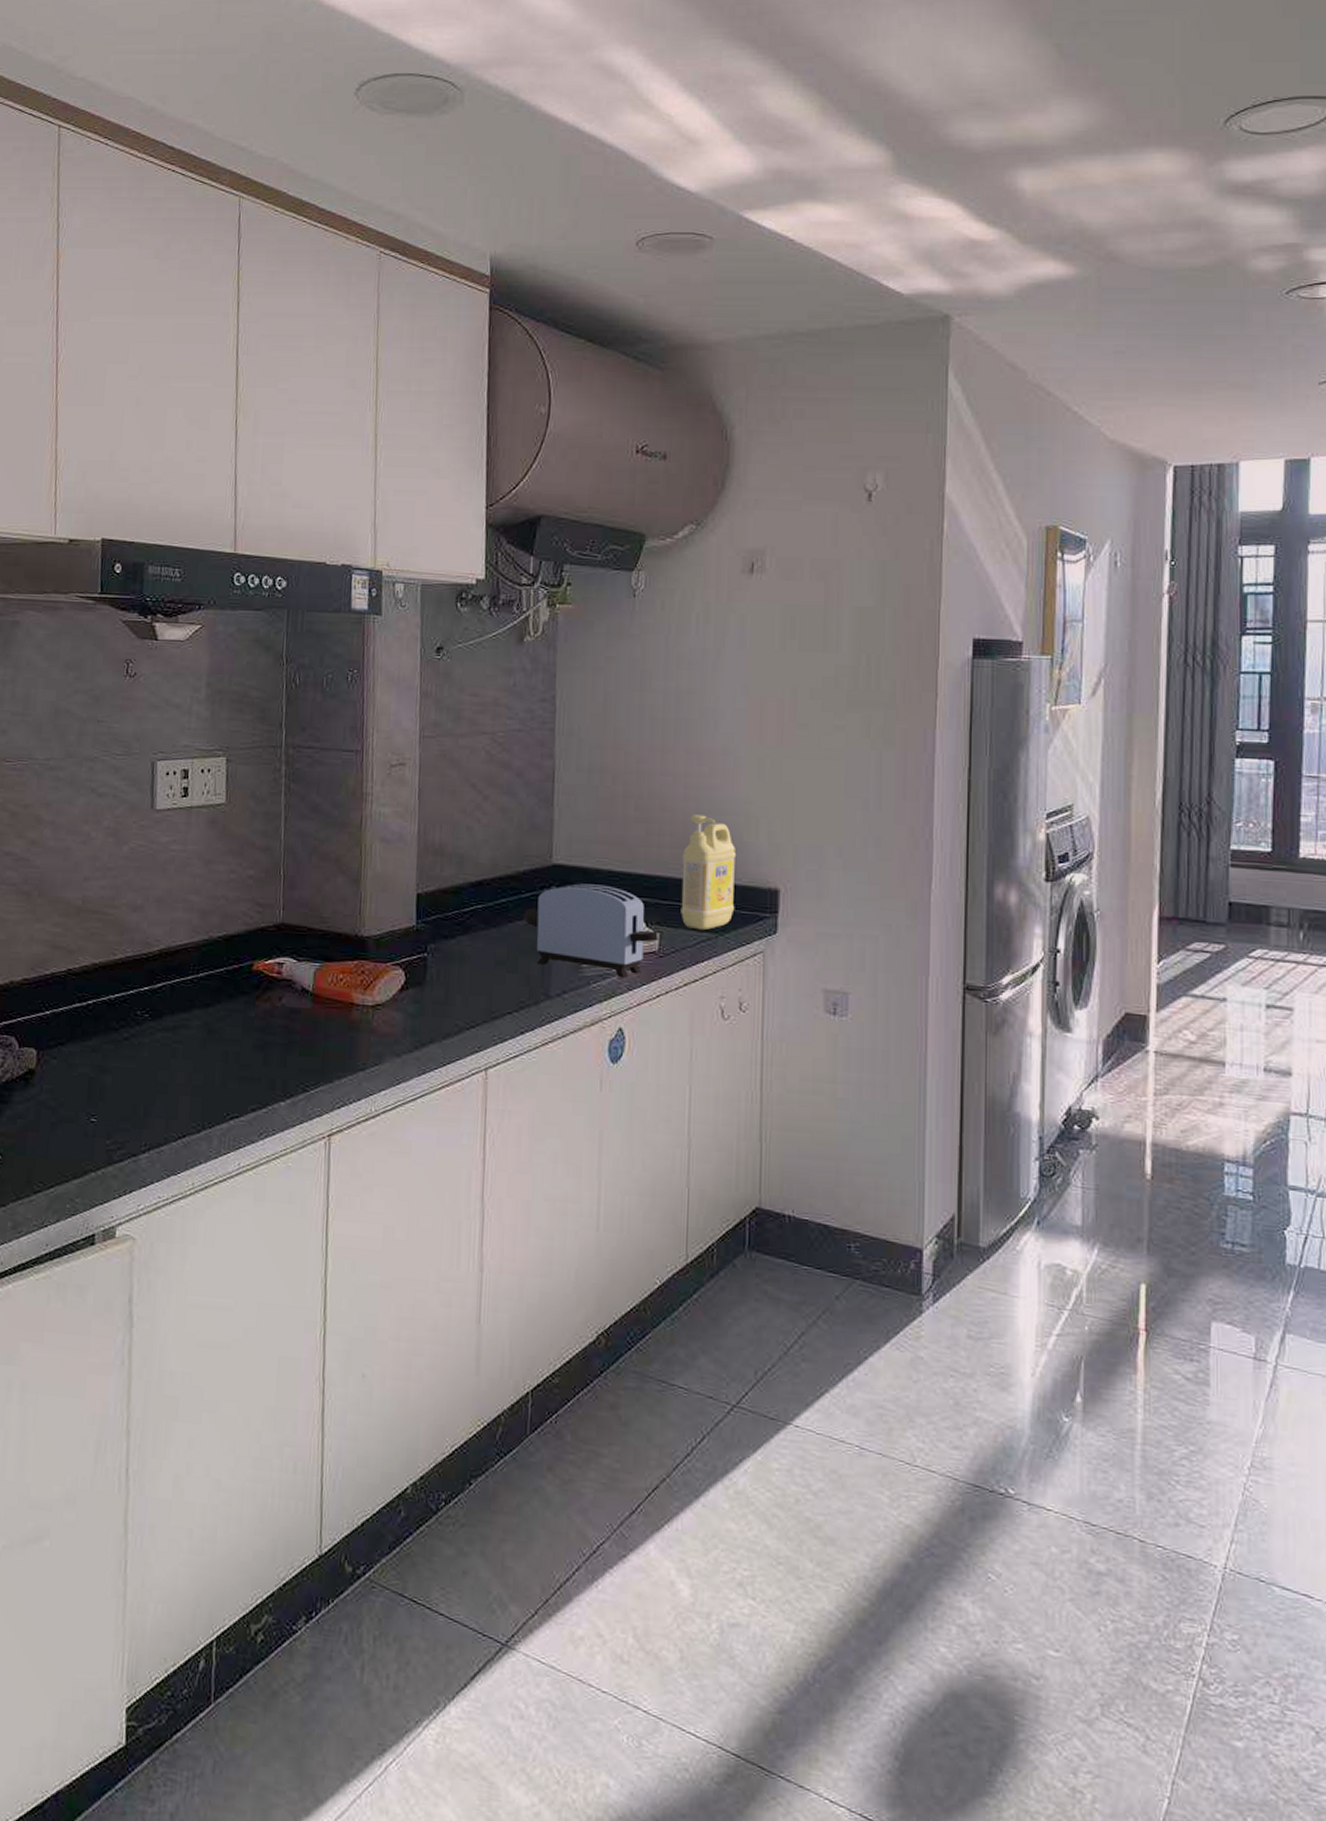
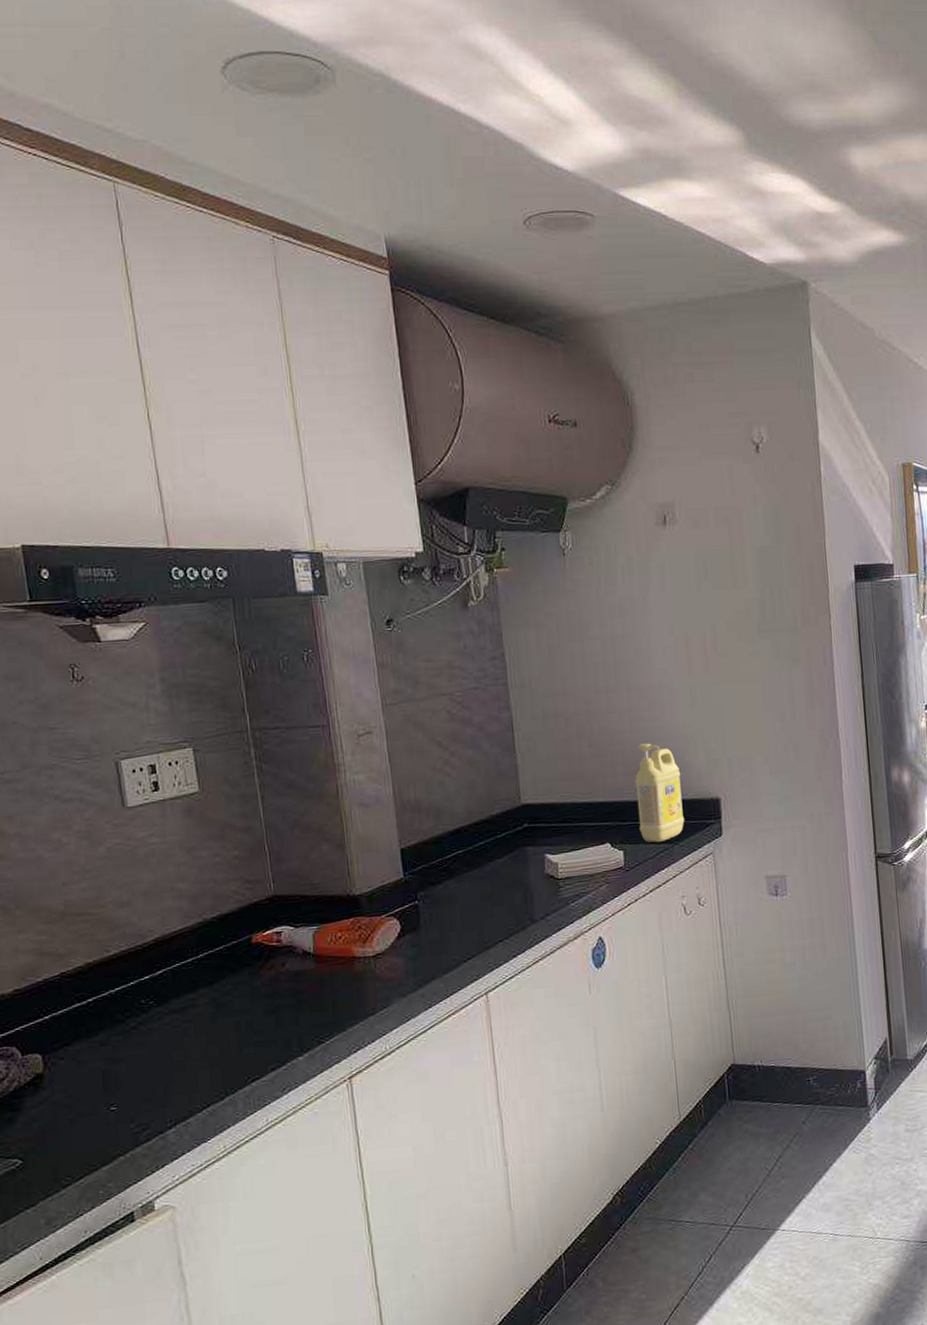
toaster: present [524,883,658,978] -> none [502,816,623,895]

